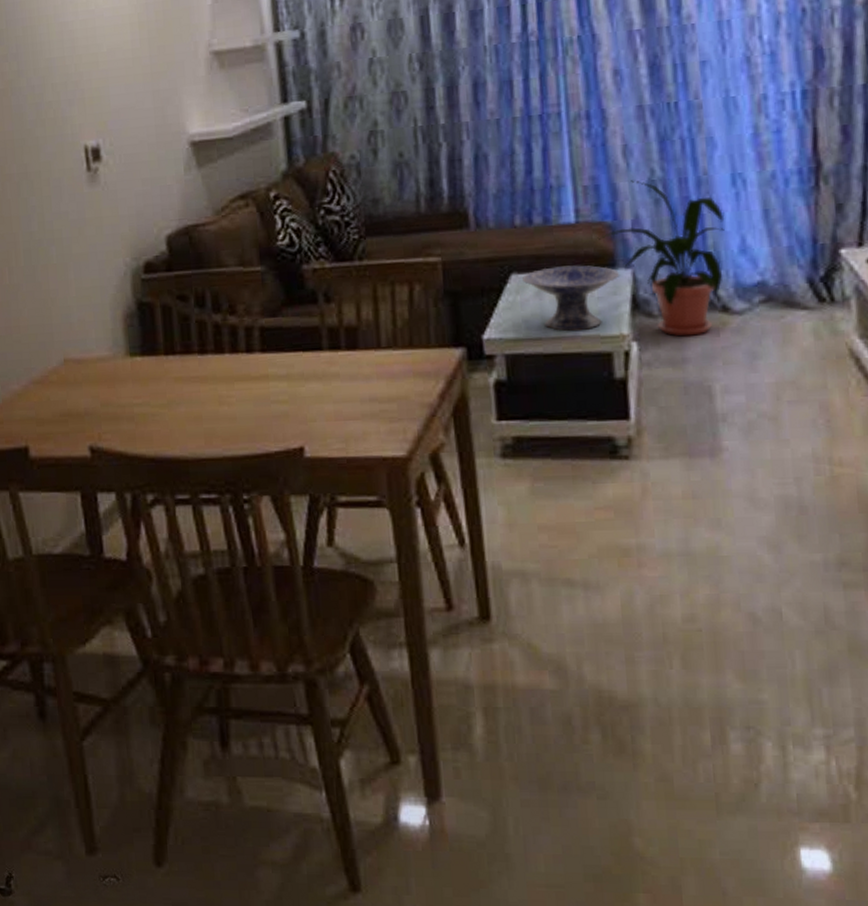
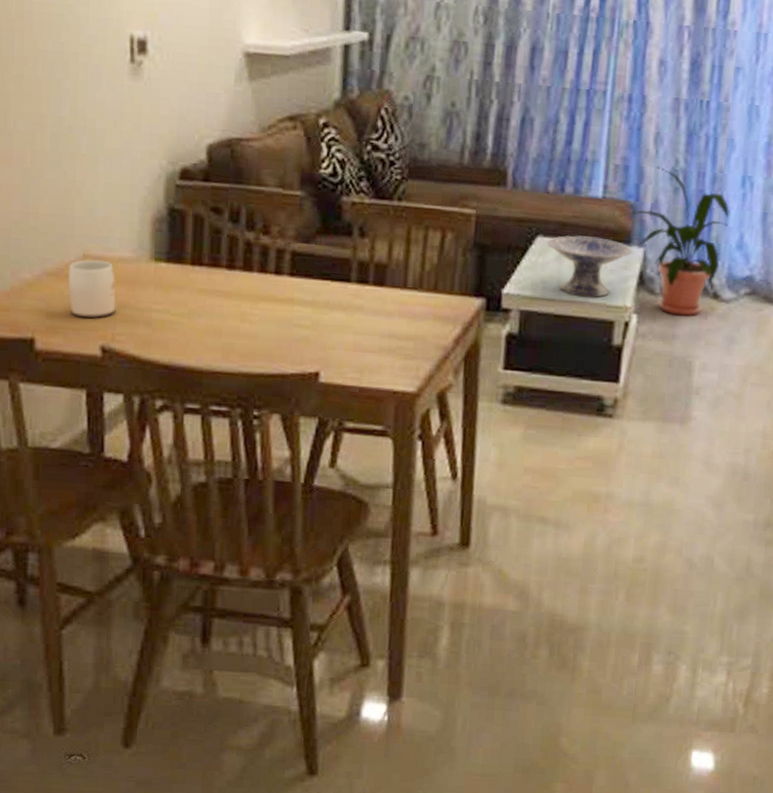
mug: none [52,362,99,421] -> present [67,259,116,319]

